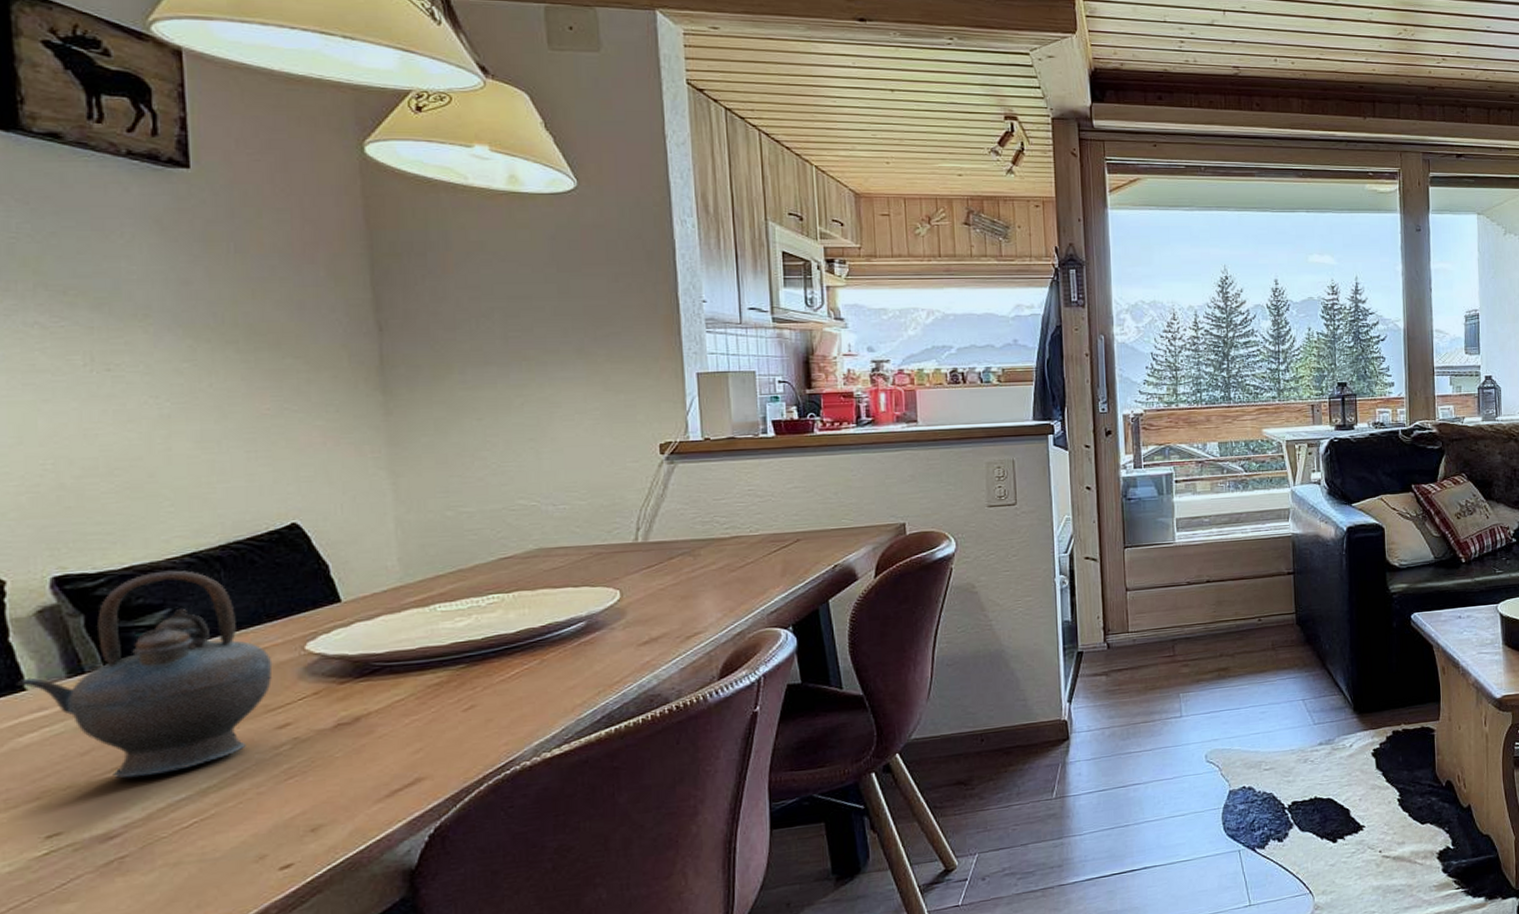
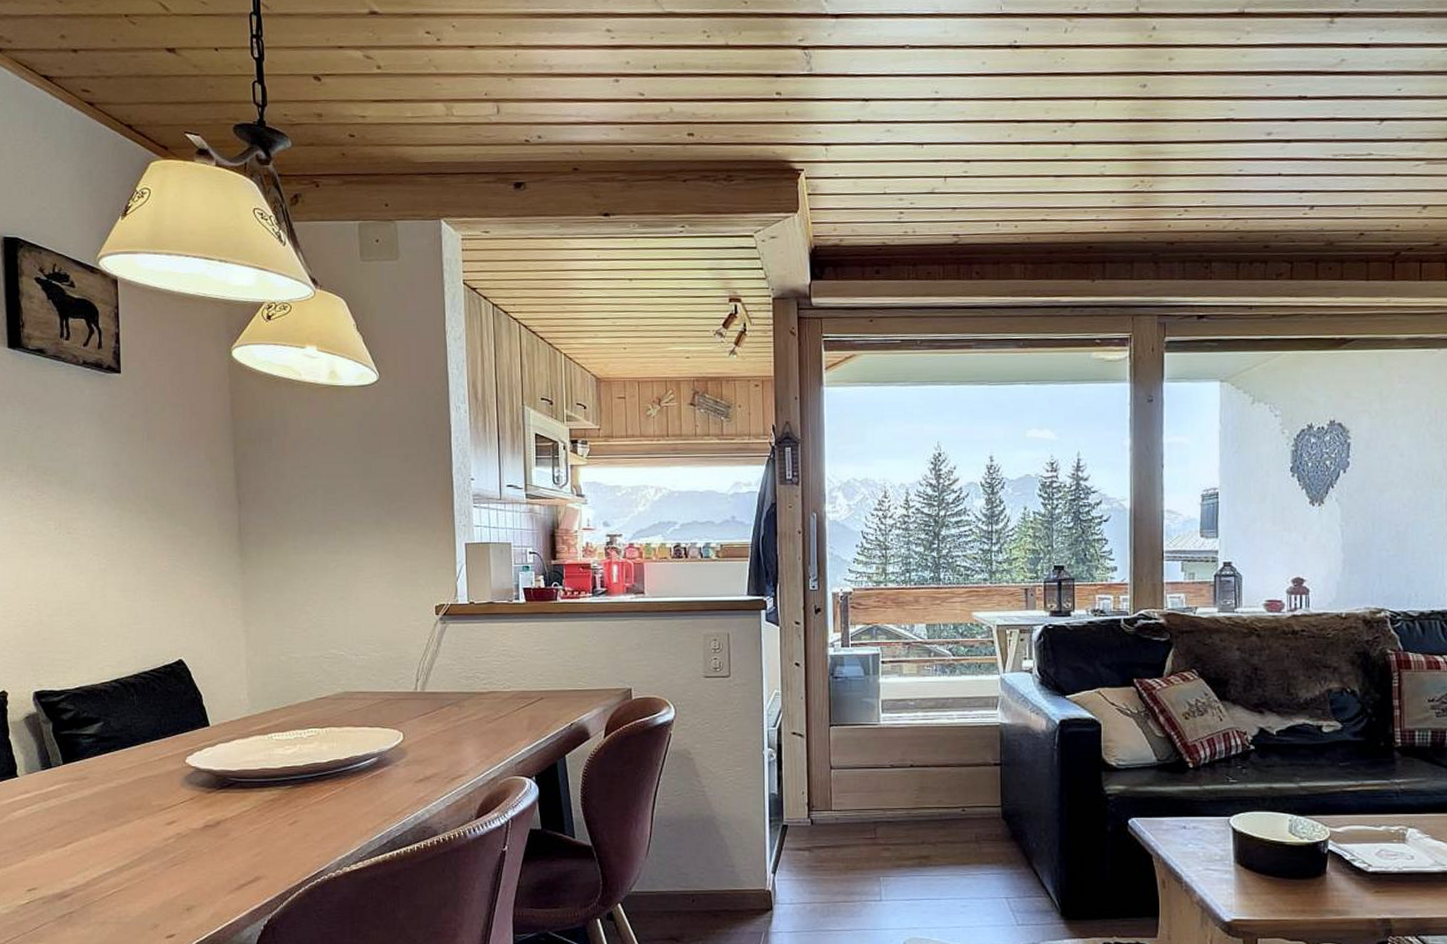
teapot: present [15,570,273,779] -> none [12,692,165,852]

